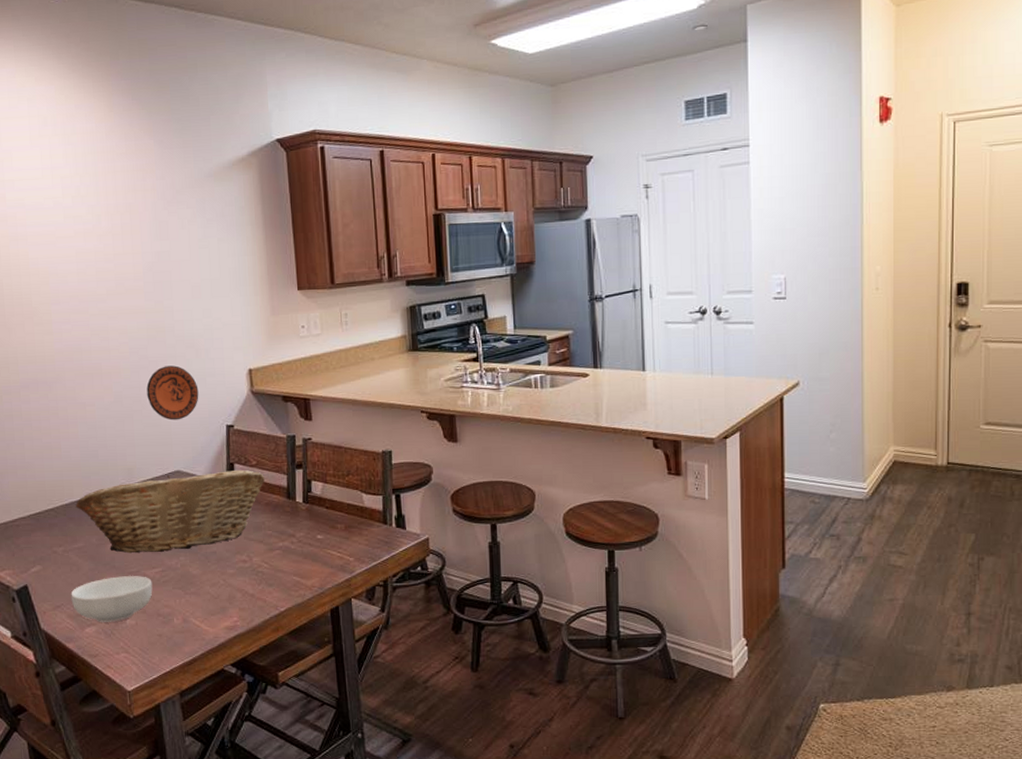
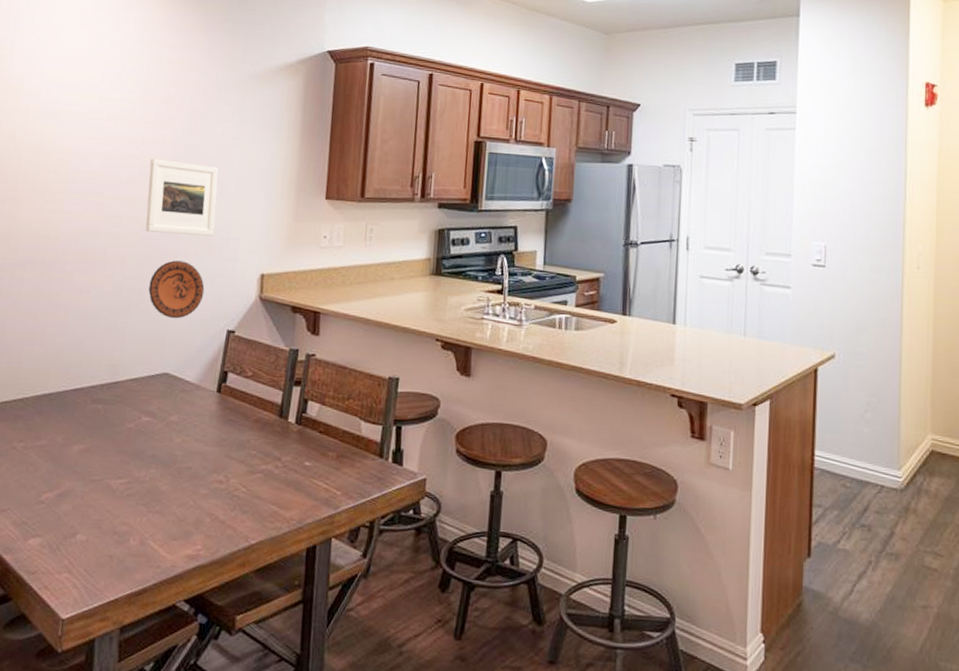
cereal bowl: present [71,576,153,622] -> none [20,483,114,535]
fruit basket: present [76,469,266,554] -> none [47,376,259,462]
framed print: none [125,269,198,341] -> present [145,159,219,236]

